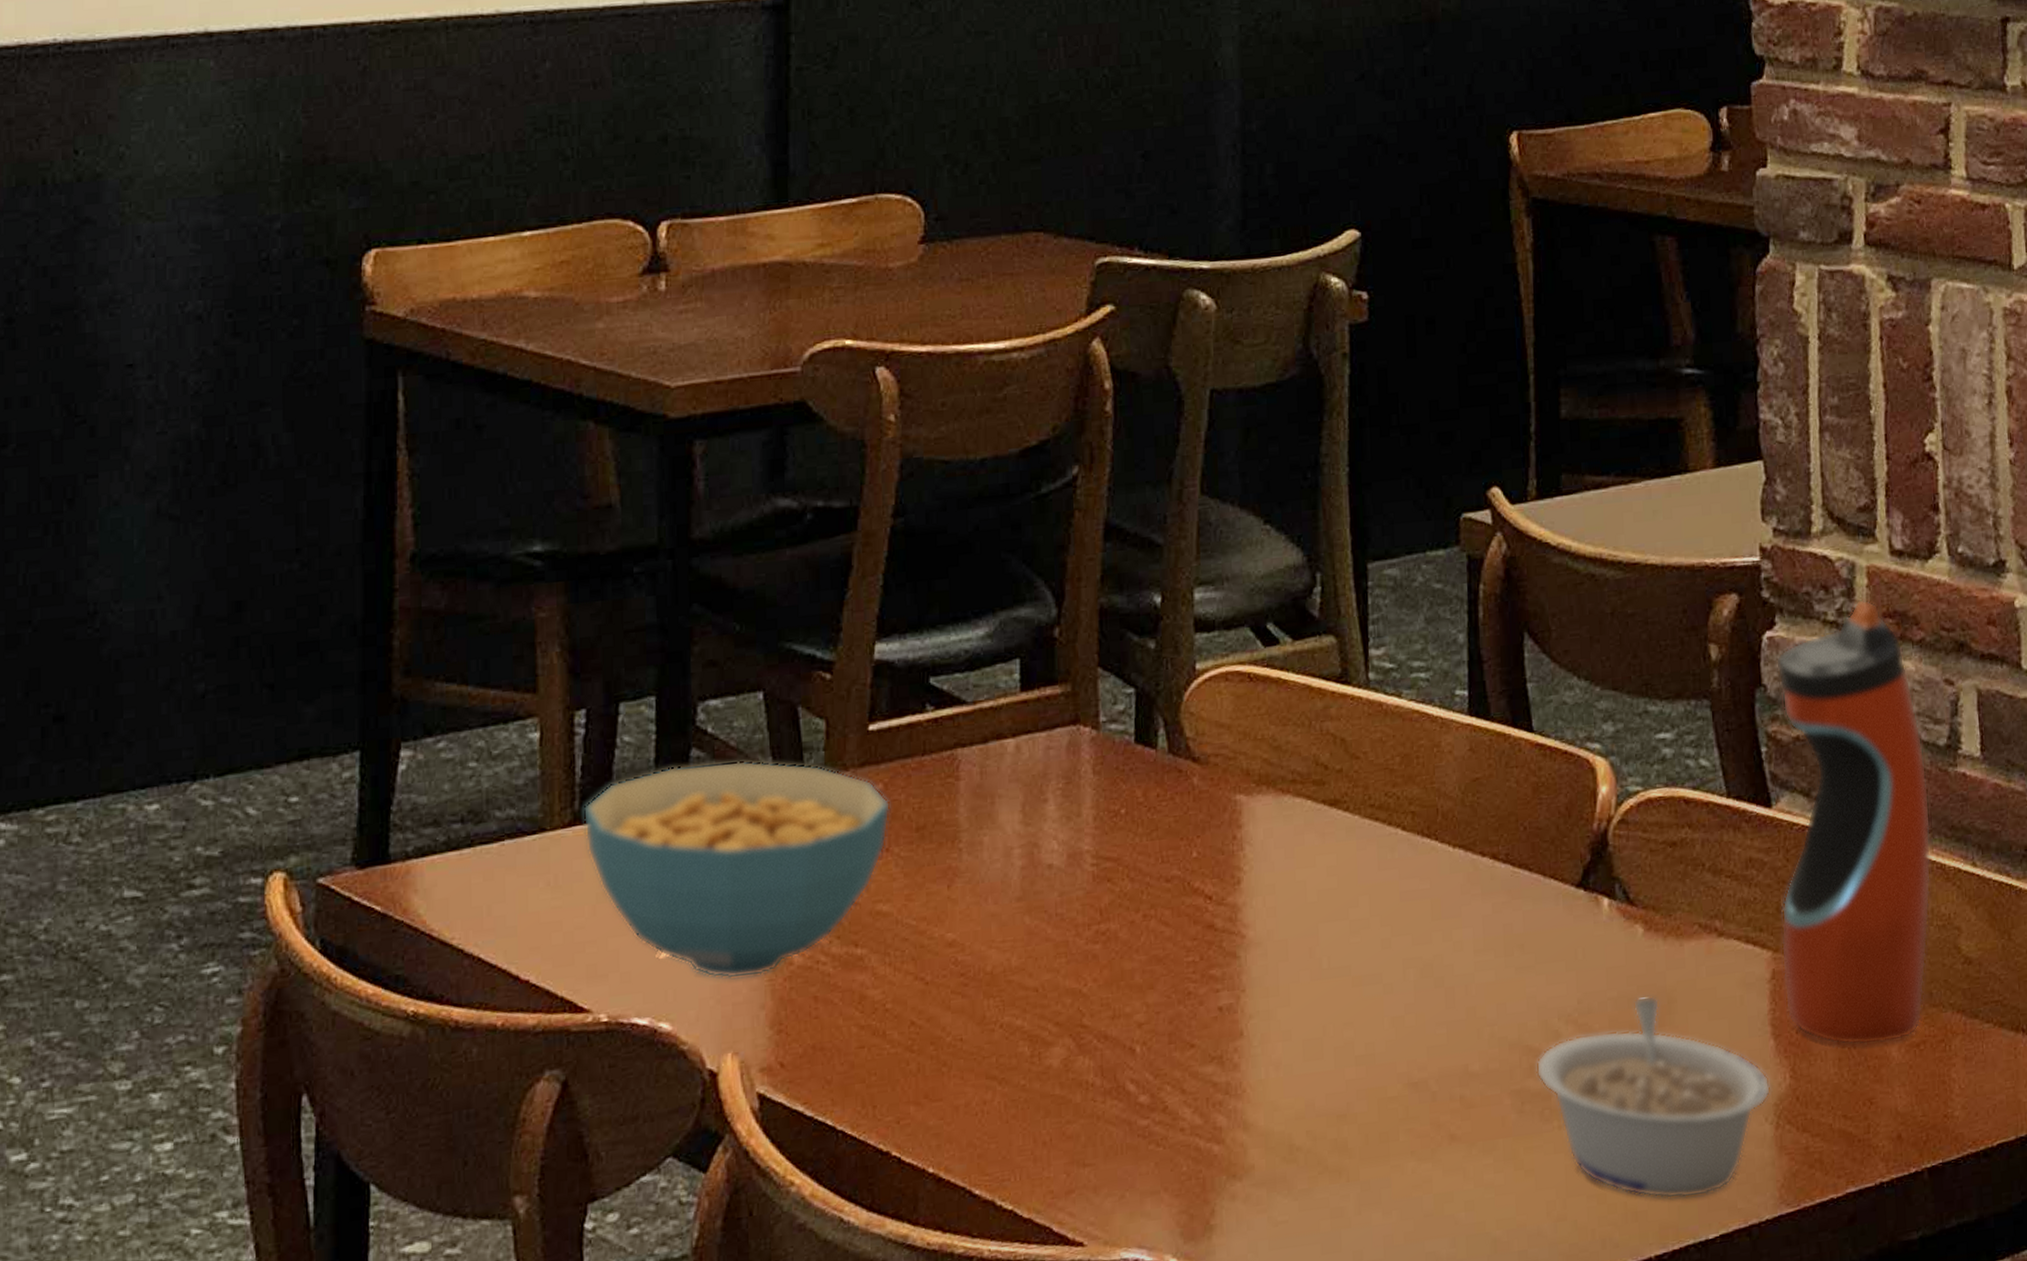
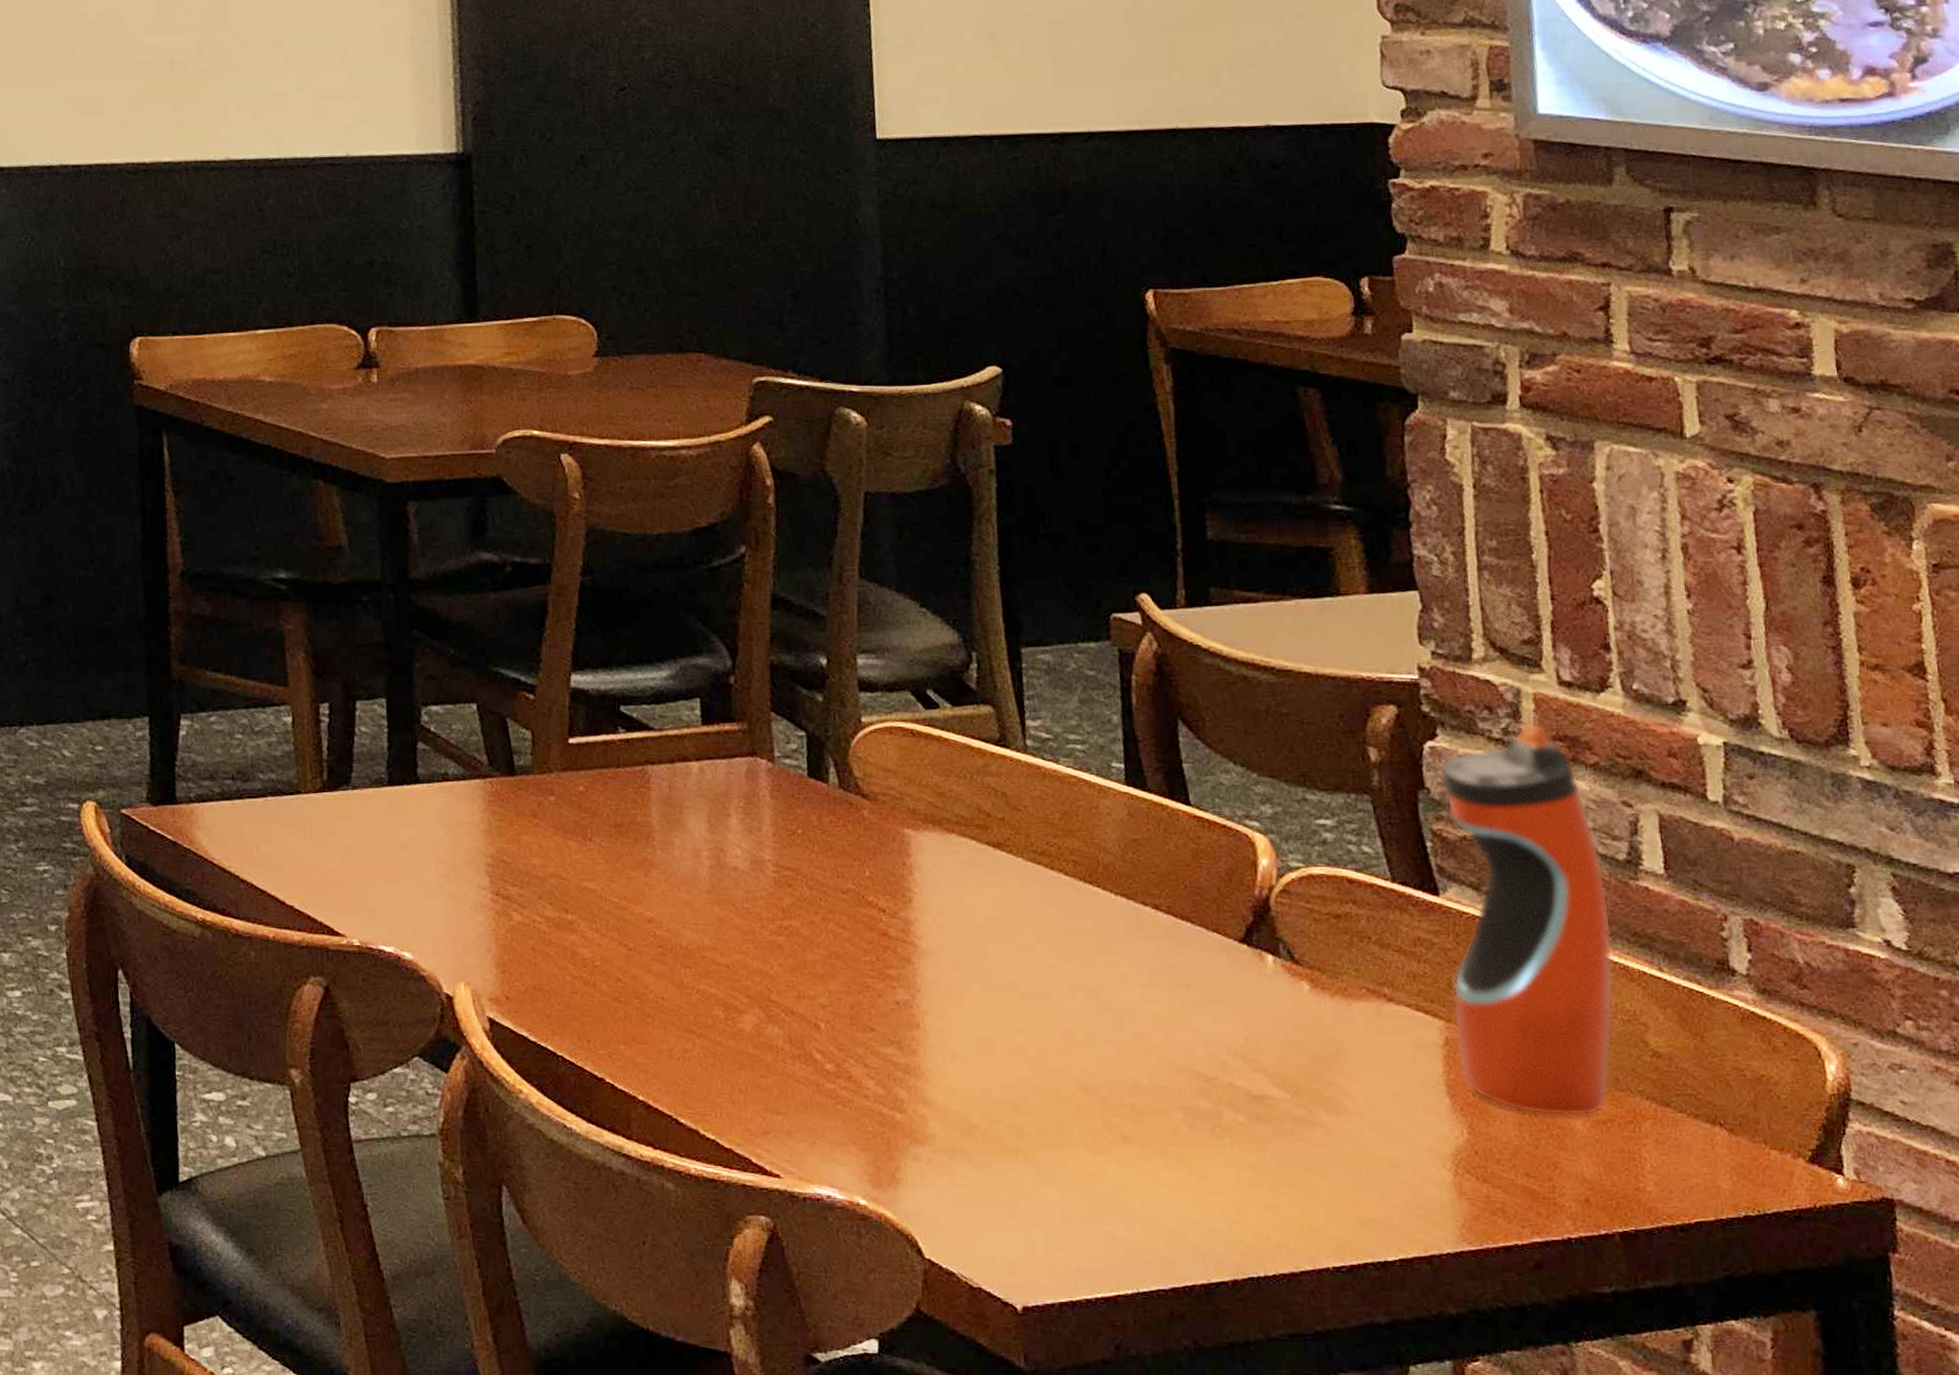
cereal bowl: present [583,760,891,980] -> none [330,754,592,926]
legume: present [1536,995,1771,1199] -> none [1205,1043,1448,1223]

